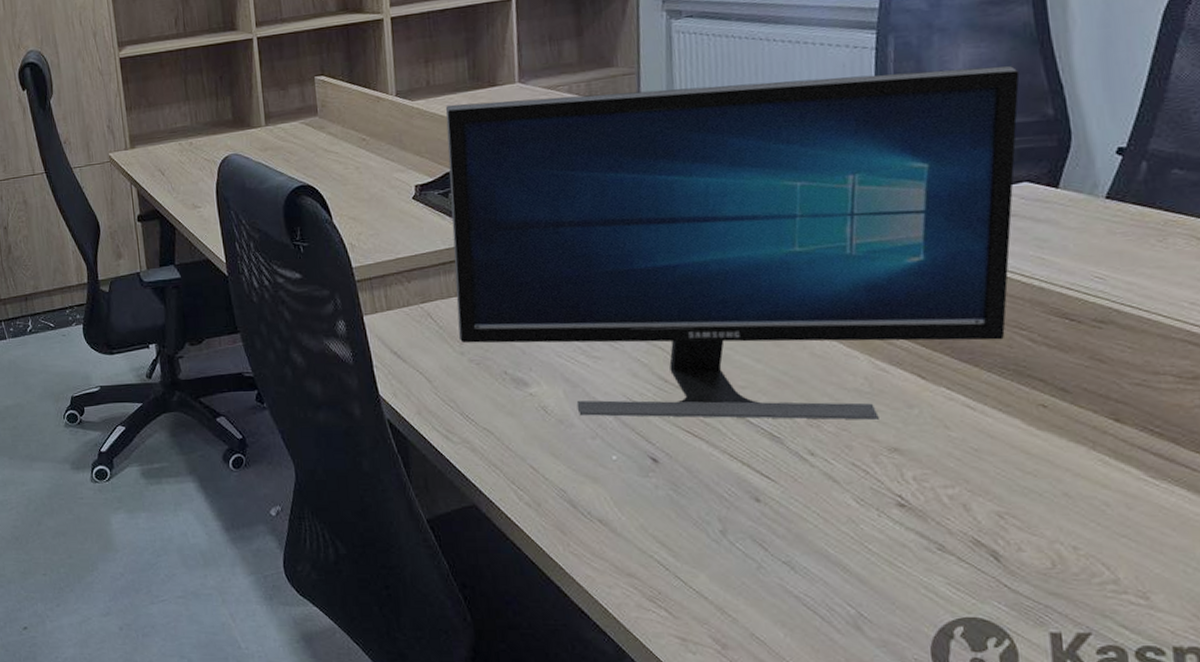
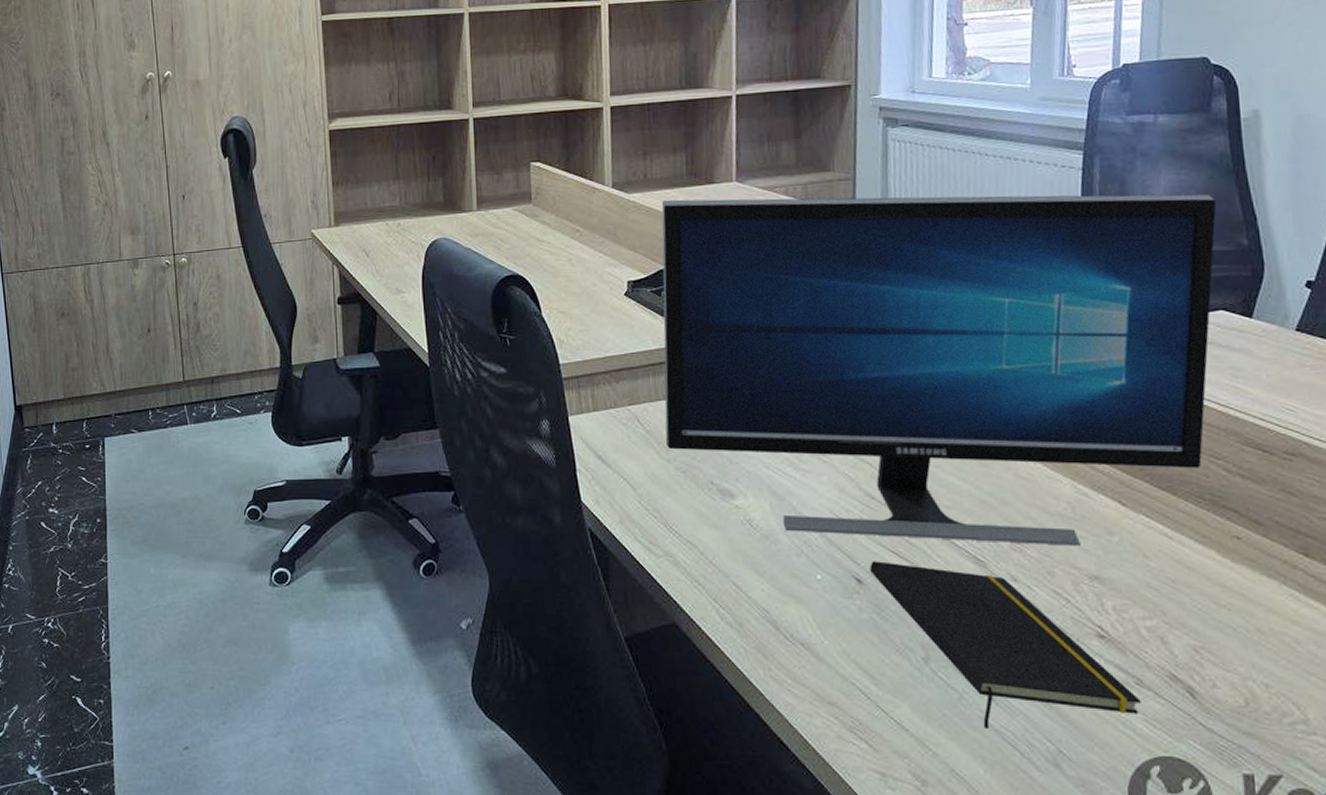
notepad: none [665,441,943,595] -> present [870,561,1141,729]

